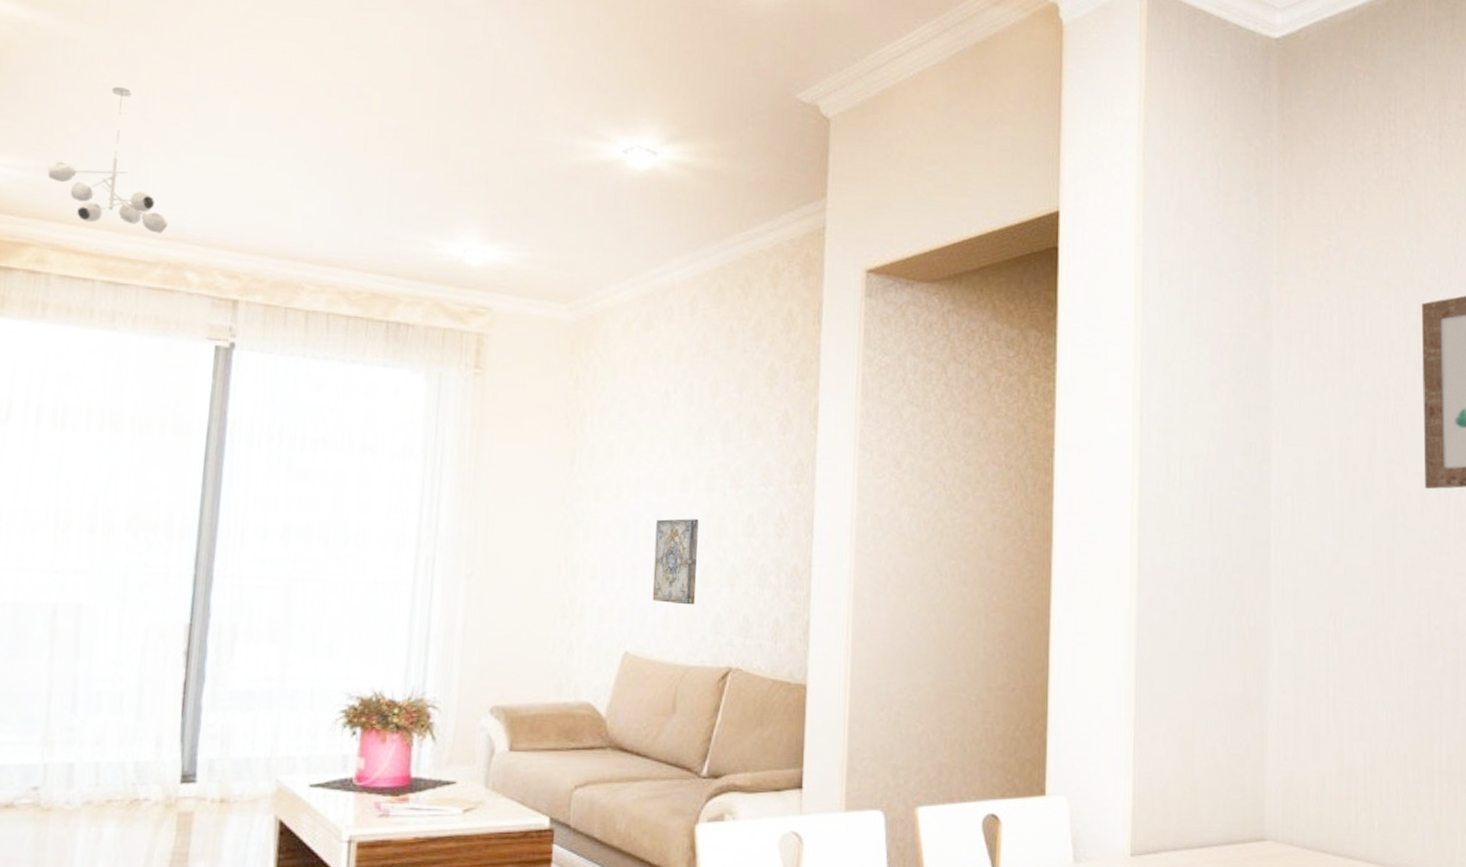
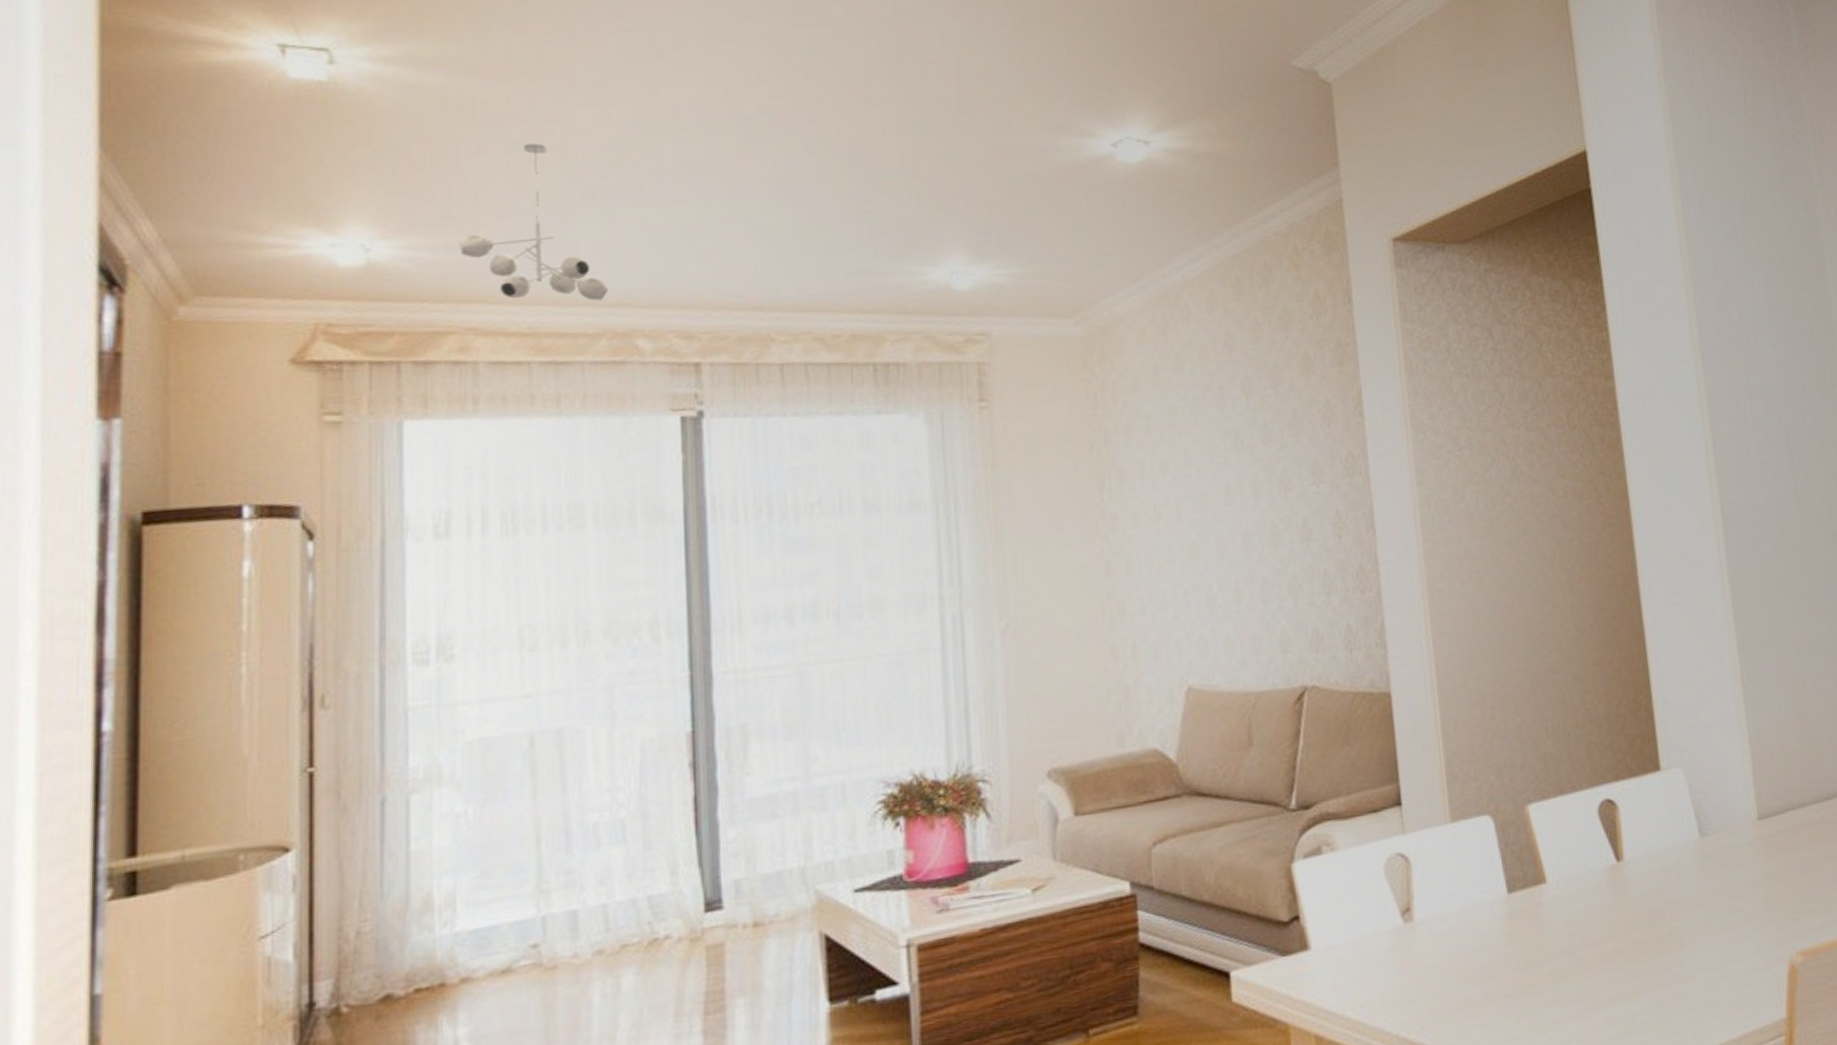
wall art: present [652,518,699,605] -> none [1203,531,1258,627]

